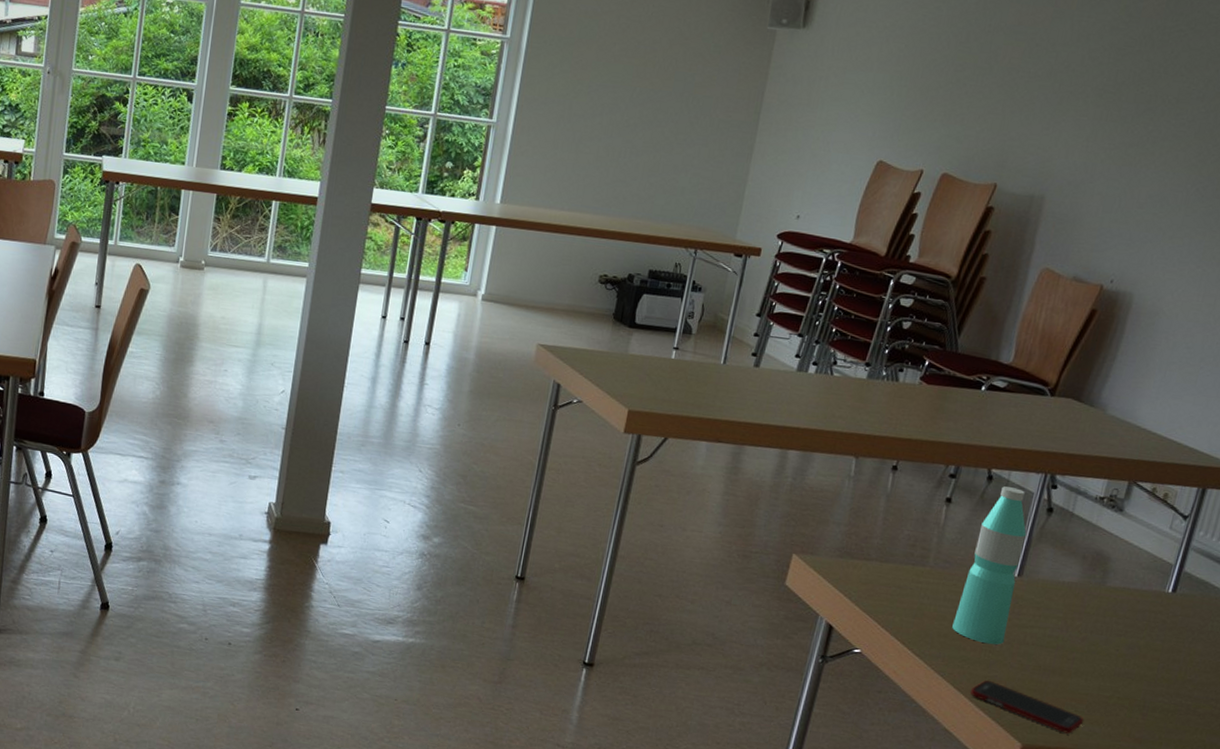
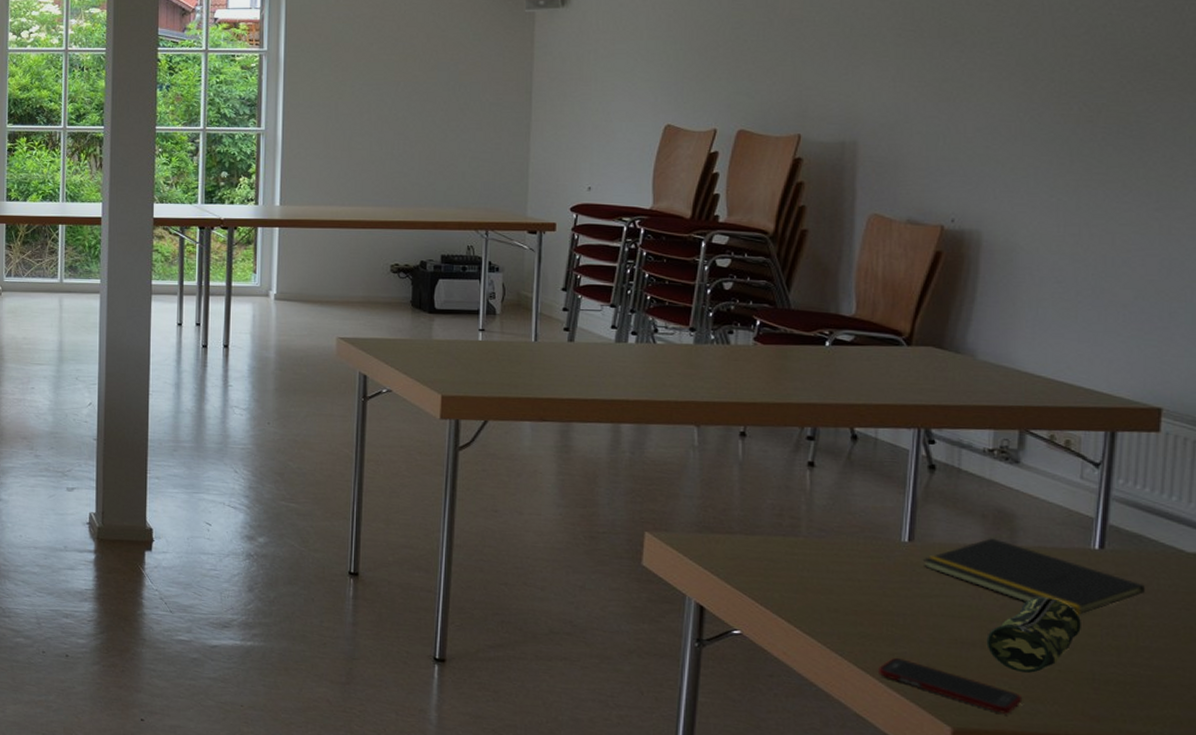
water bottle: present [952,486,1027,645] -> none [842,445,909,618]
notepad: none [1026,577,1201,650] -> present [922,538,1145,615]
pencil case: none [1064,631,1145,699] -> present [986,596,1081,673]

